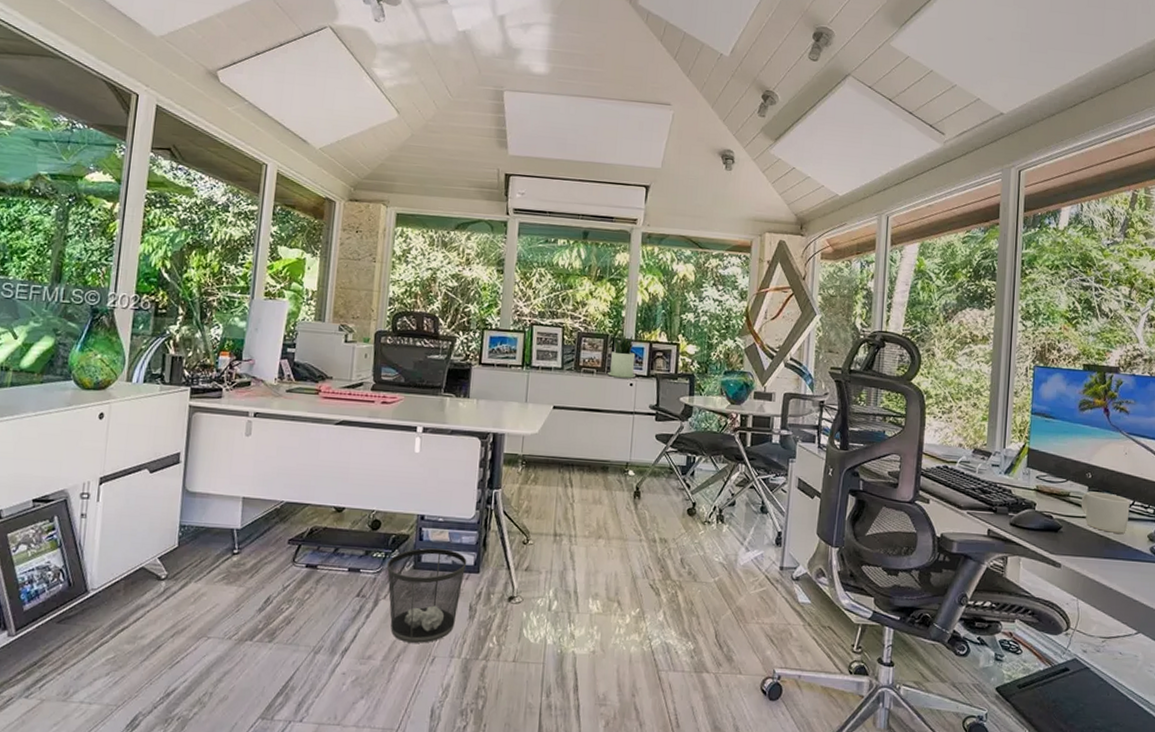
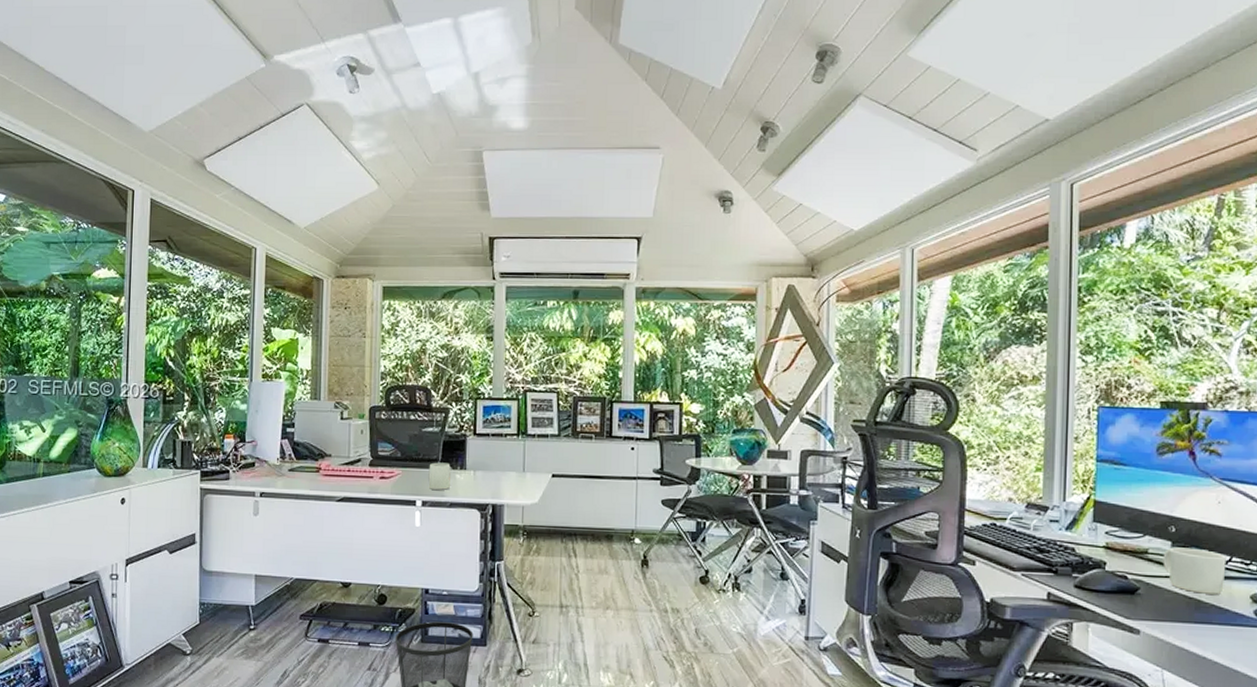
mug: none [430,389,455,417] -> present [428,462,452,490]
planter: present [607,335,636,379] -> none [607,396,638,443]

